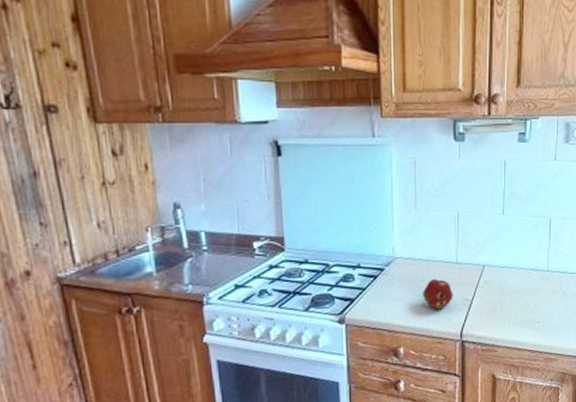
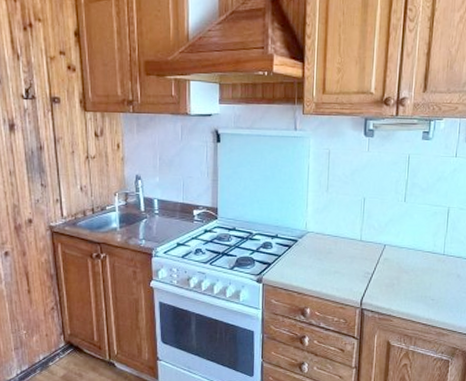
fruit: present [423,279,453,310] -> none [329,253,356,279]

